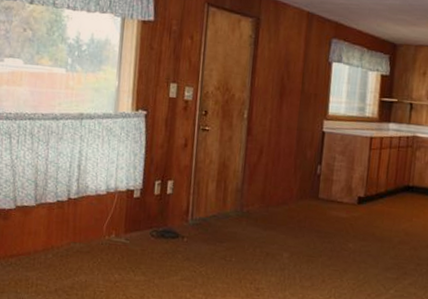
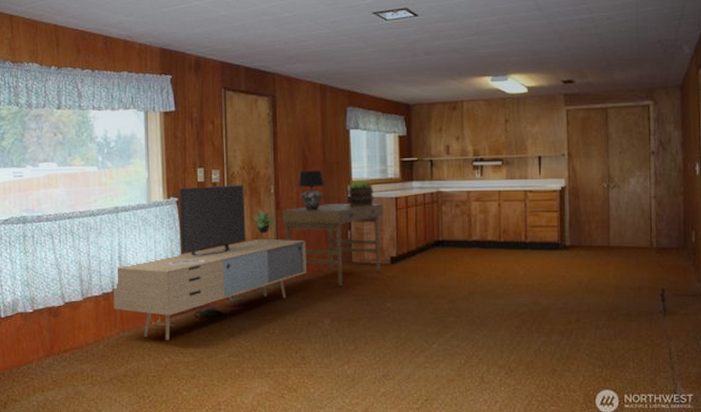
media console: none [67,101,274,257] -> present [113,185,306,340]
desk: none [250,135,357,222] -> present [281,203,383,287]
table lamp: none [273,98,300,141] -> present [298,170,324,211]
potted plant: none [322,116,350,143] -> present [348,181,374,206]

